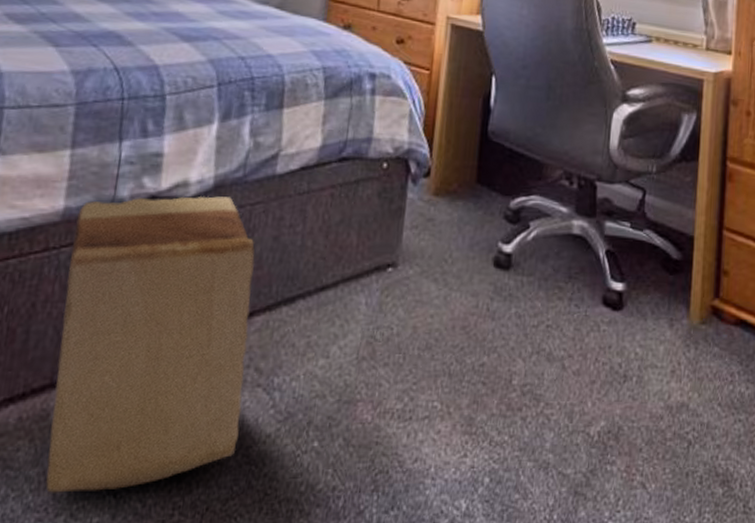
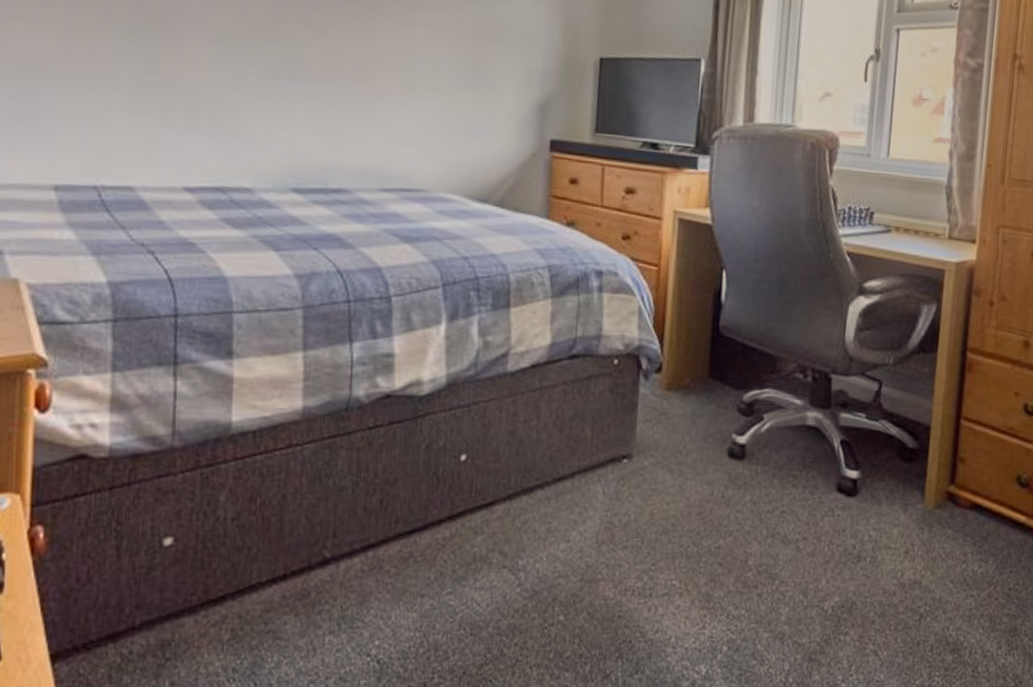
cardboard box: present [45,196,255,493] -> none [312,394,492,660]

